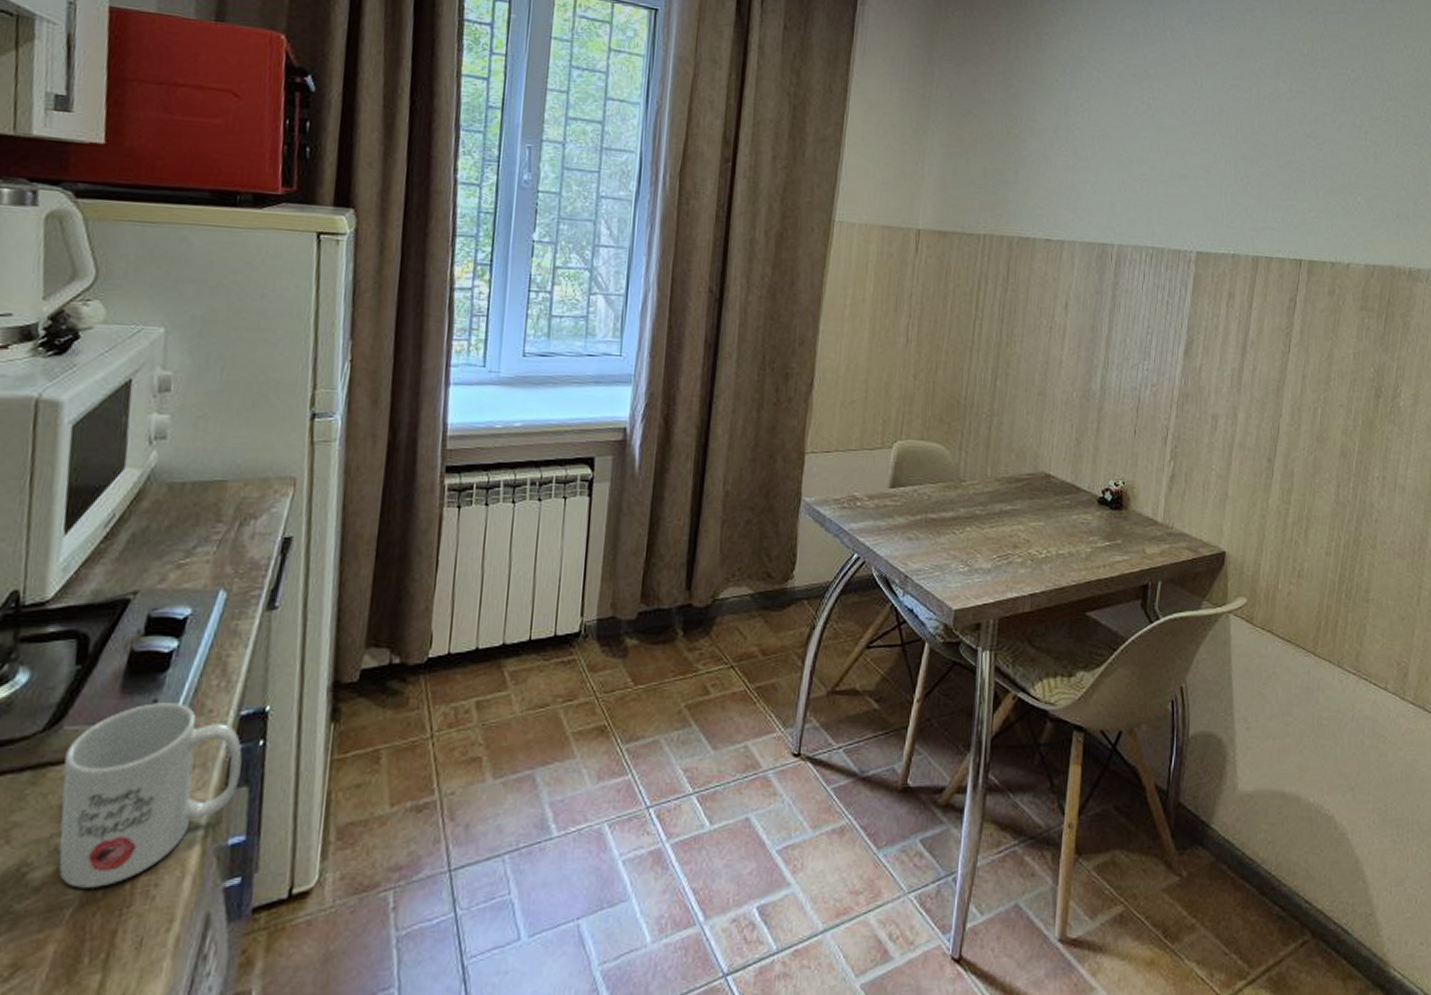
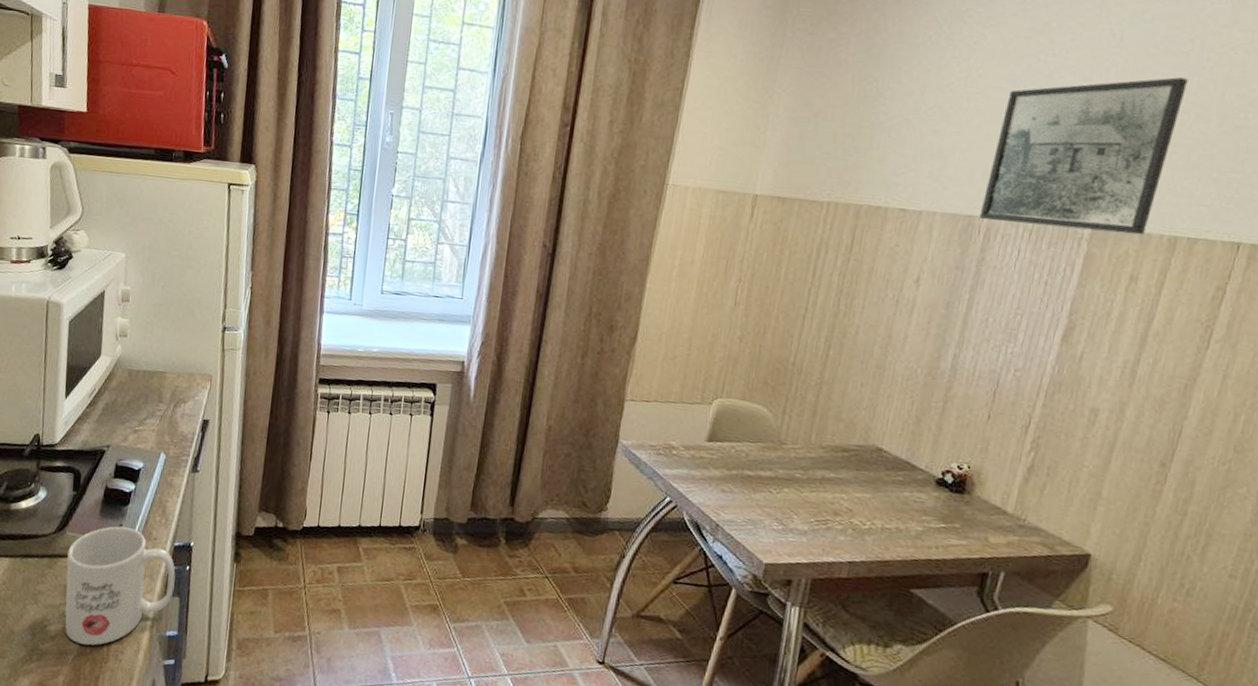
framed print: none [1110,119,1251,256] -> present [979,77,1188,235]

